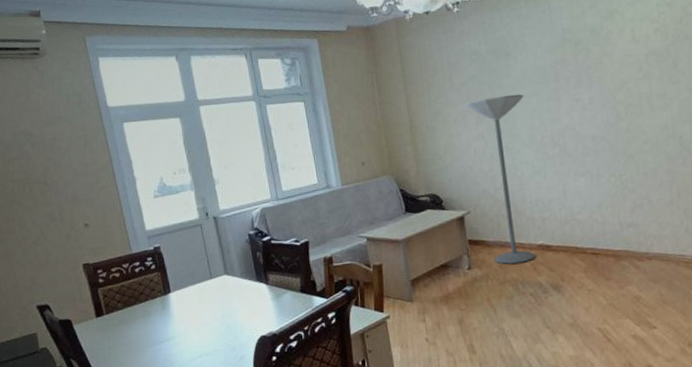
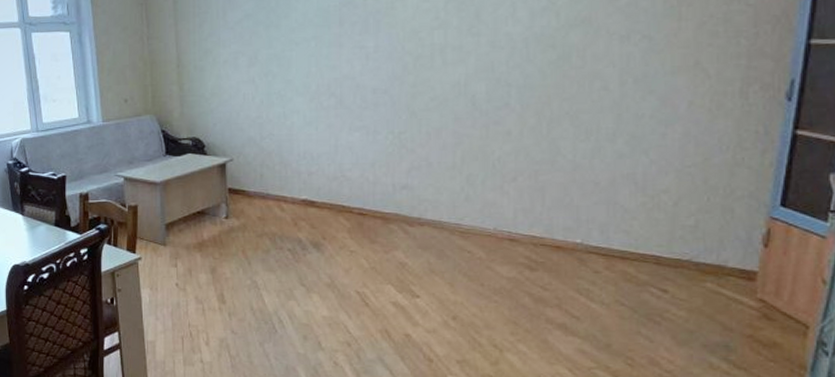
floor lamp: present [465,94,536,264] -> none [238,37,302,217]

